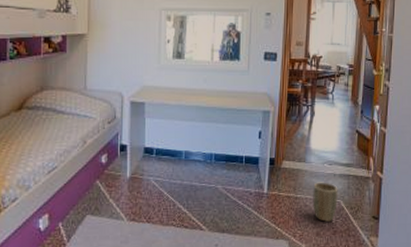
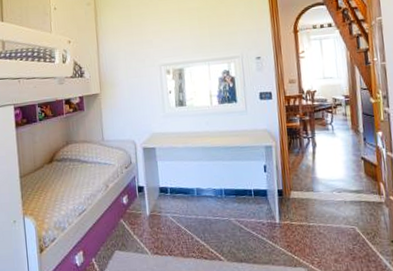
plant pot: present [312,182,338,222] -> none [325,209,353,248]

